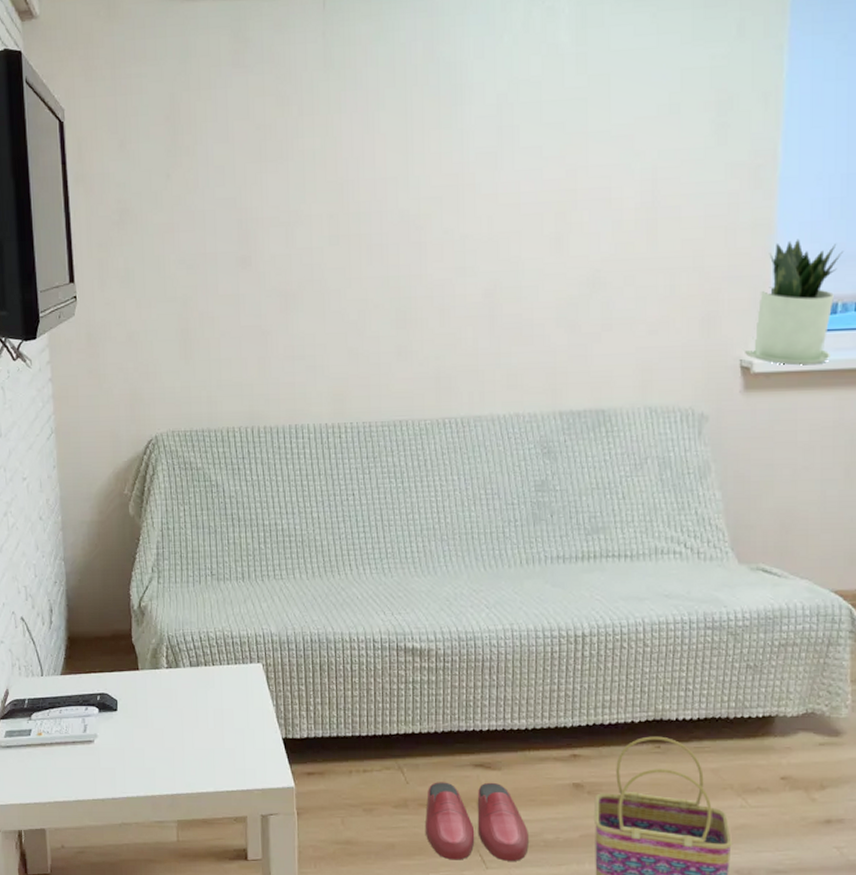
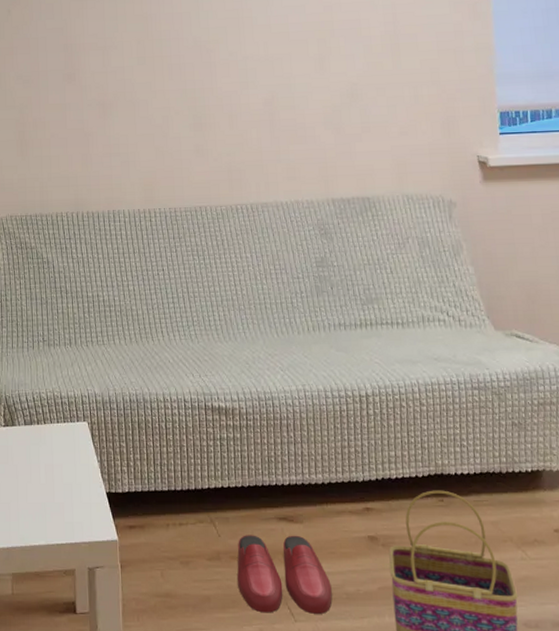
planter: present [742,239,843,366] -> none [478,59,551,161]

